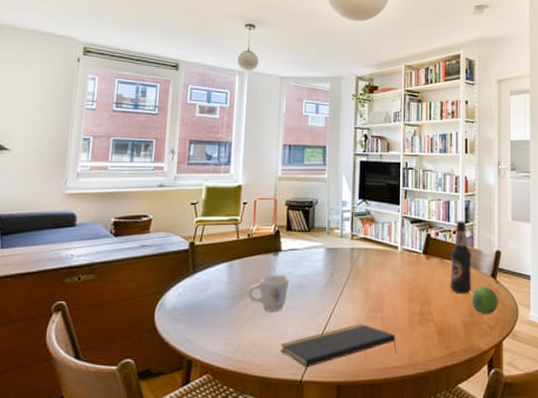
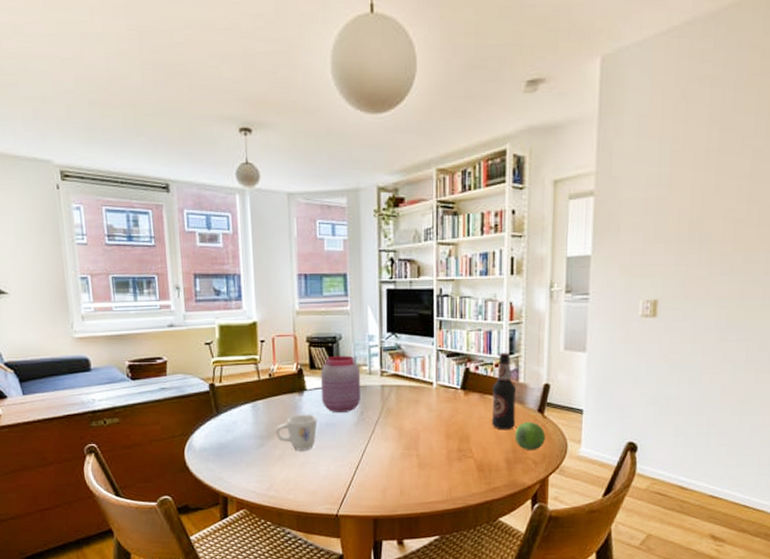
notepad: present [280,323,397,368] -> none [314,460,434,504]
jar: none [294,219,333,274] -> present [320,355,361,413]

